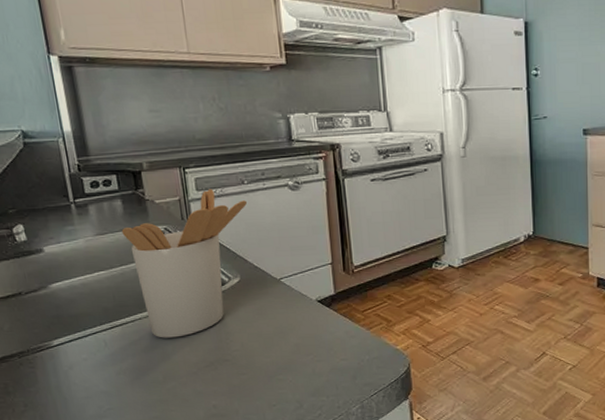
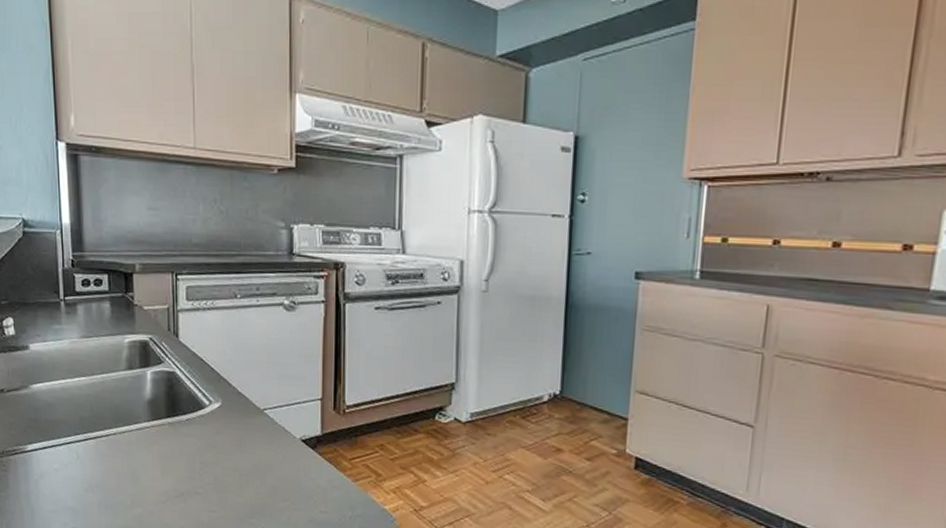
utensil holder: present [121,189,248,338] -> none [107,300,238,460]

